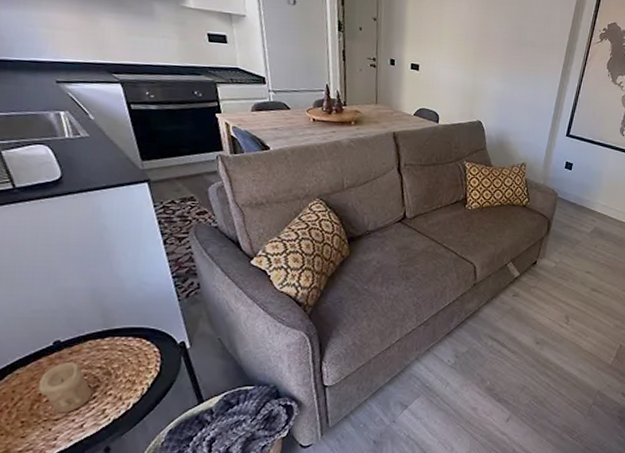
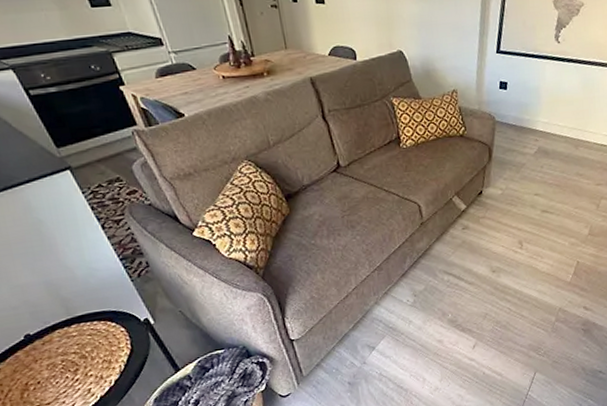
candle: present [38,363,93,414] -> none [21,351,75,398]

